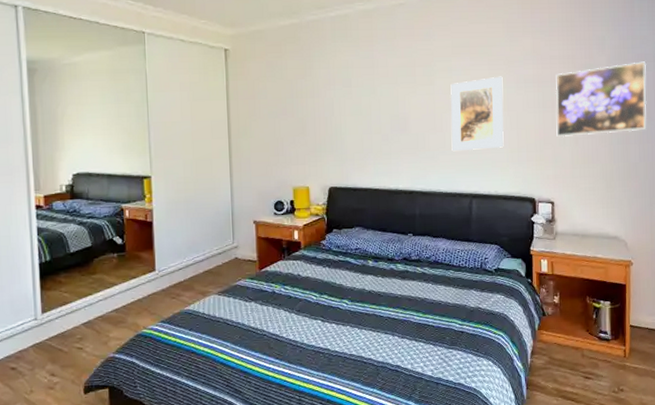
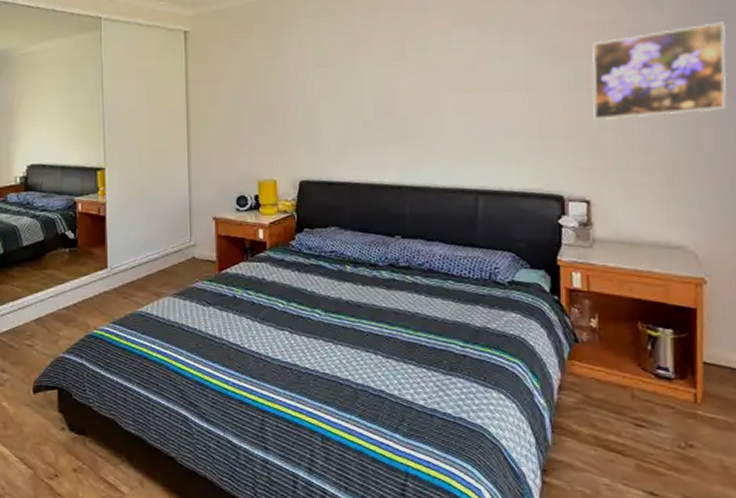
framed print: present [450,76,504,152] -> none [450,48,521,140]

